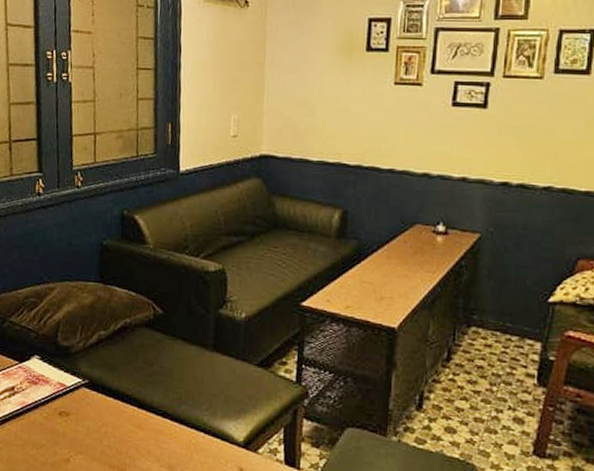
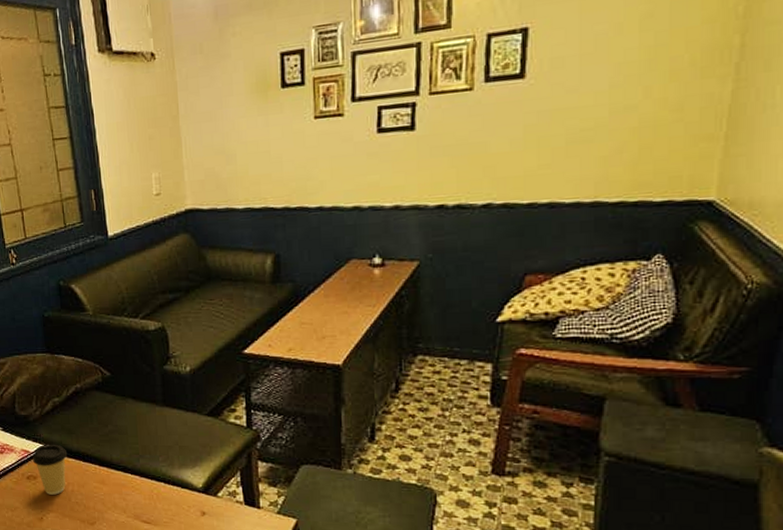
coffee cup: none [68,379,107,435] -> present [32,444,68,495]

